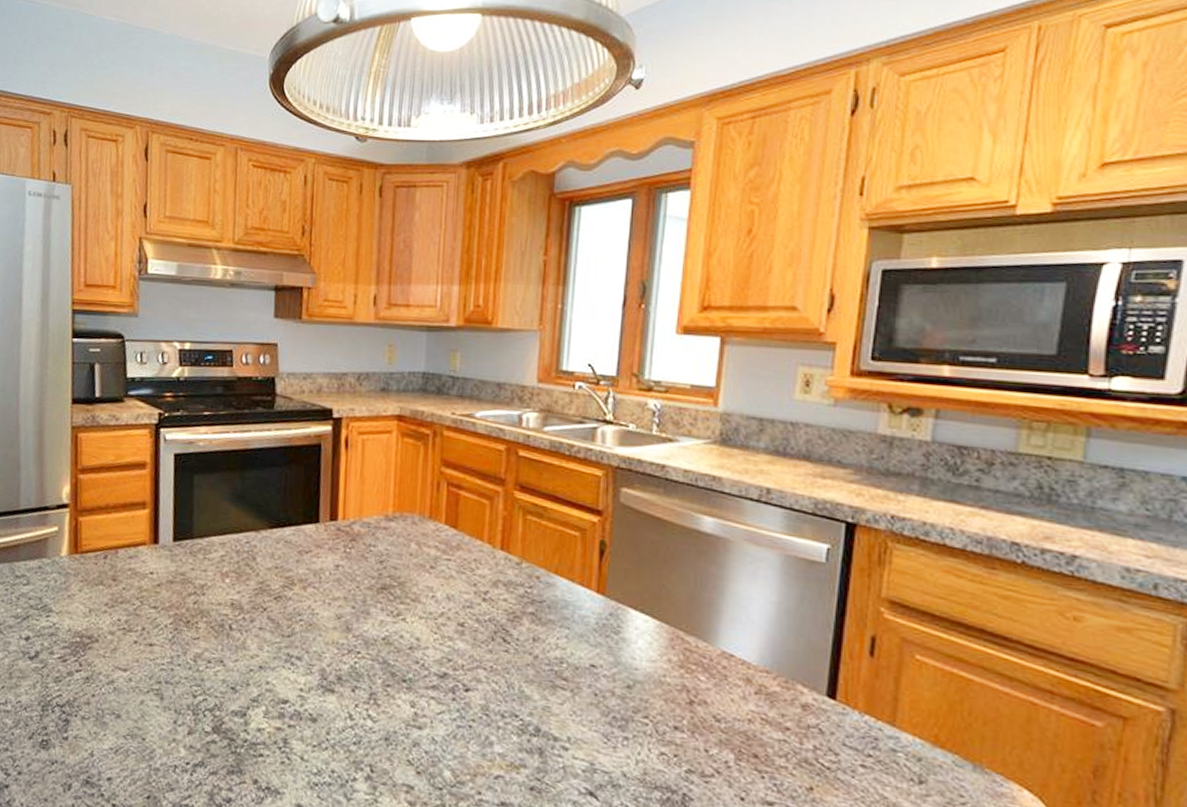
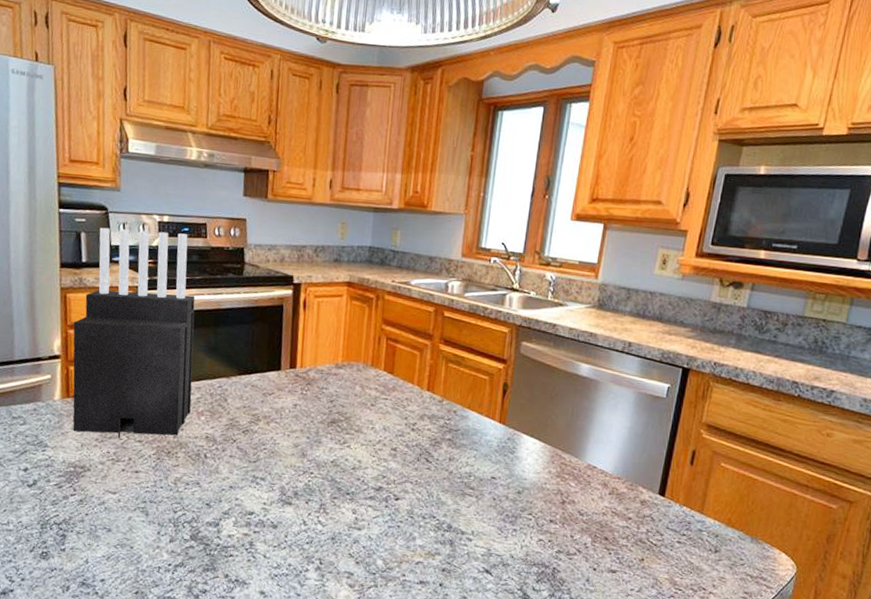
knife block: none [80,357,220,604] -> present [72,227,196,439]

